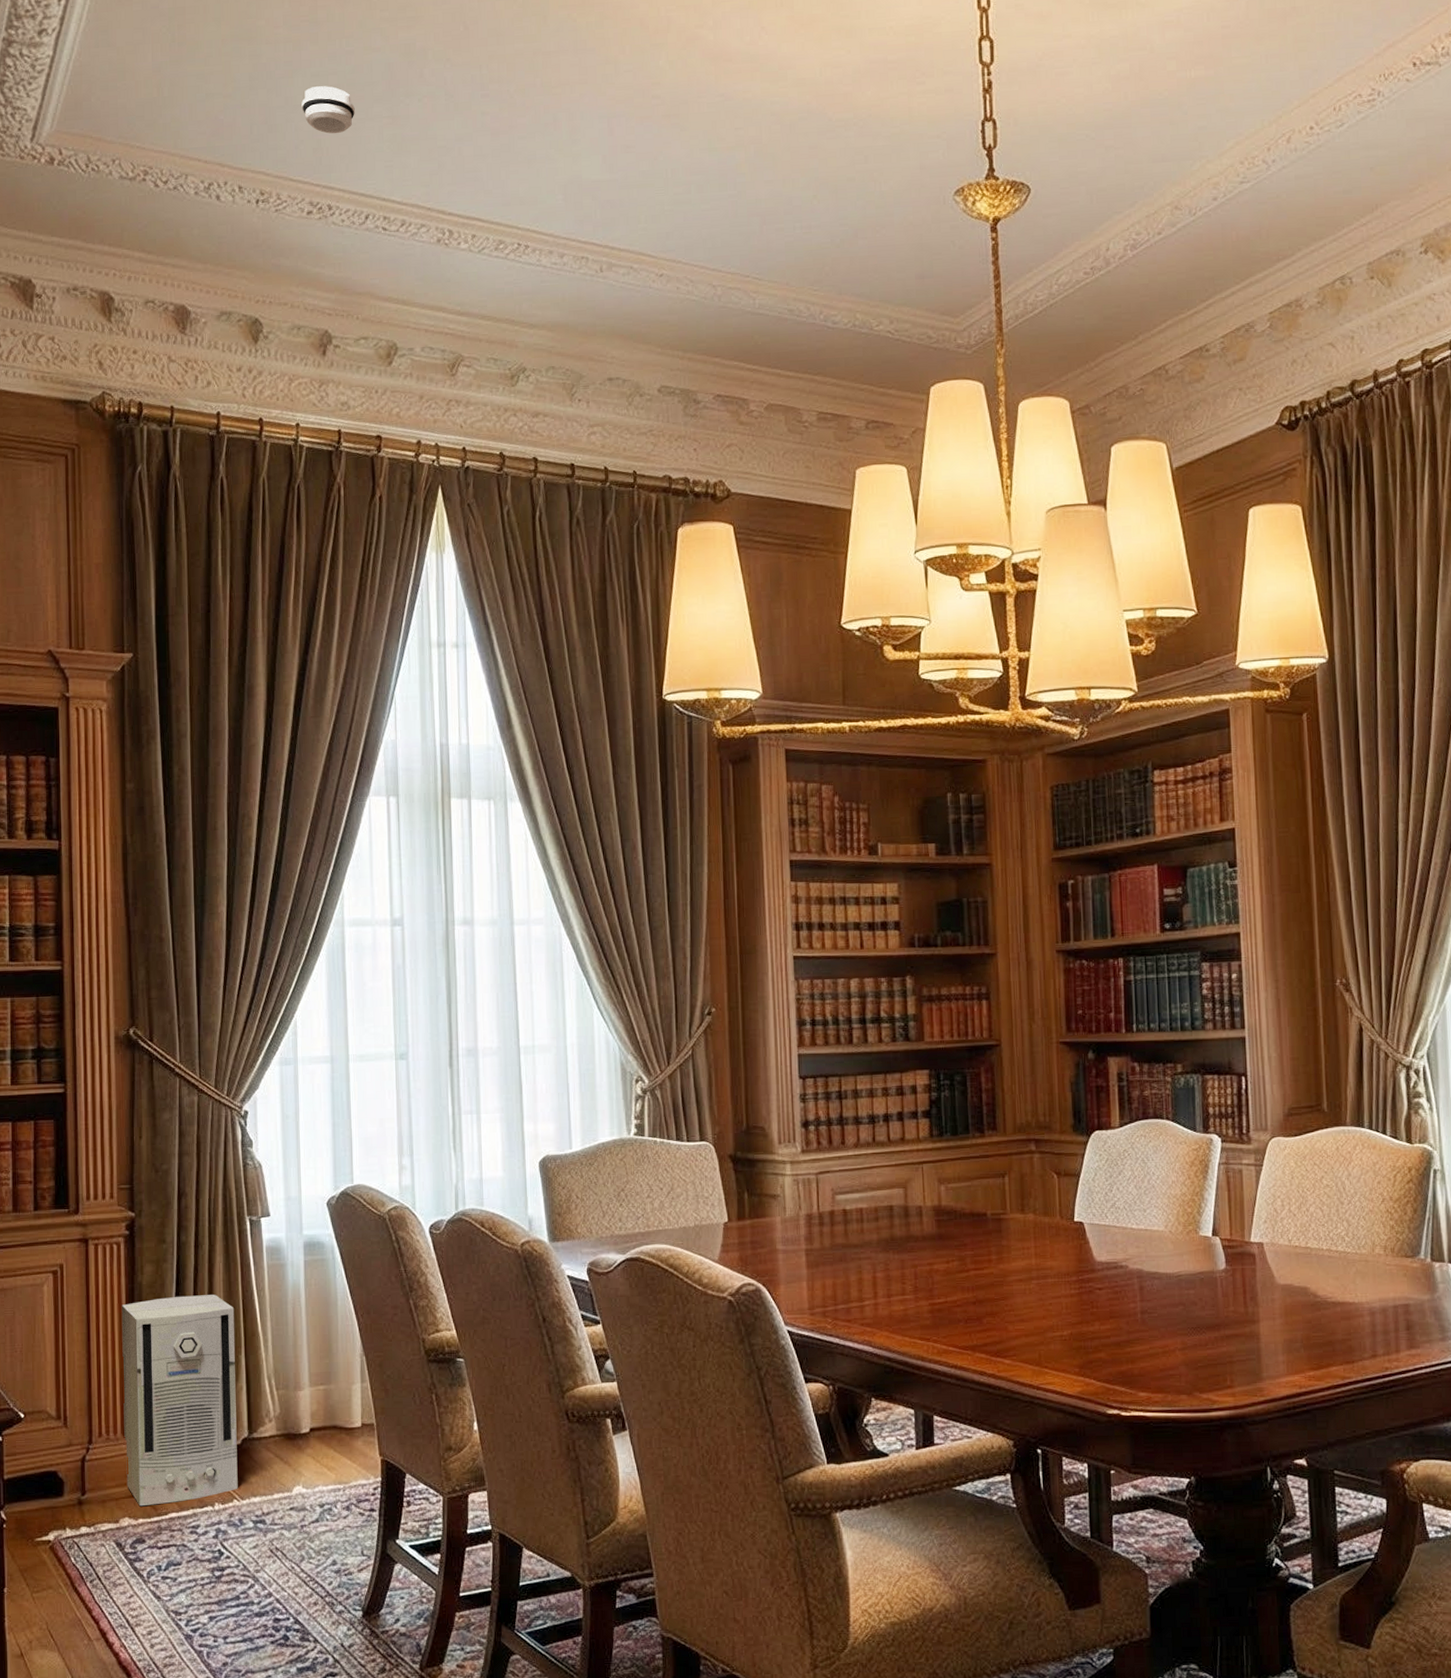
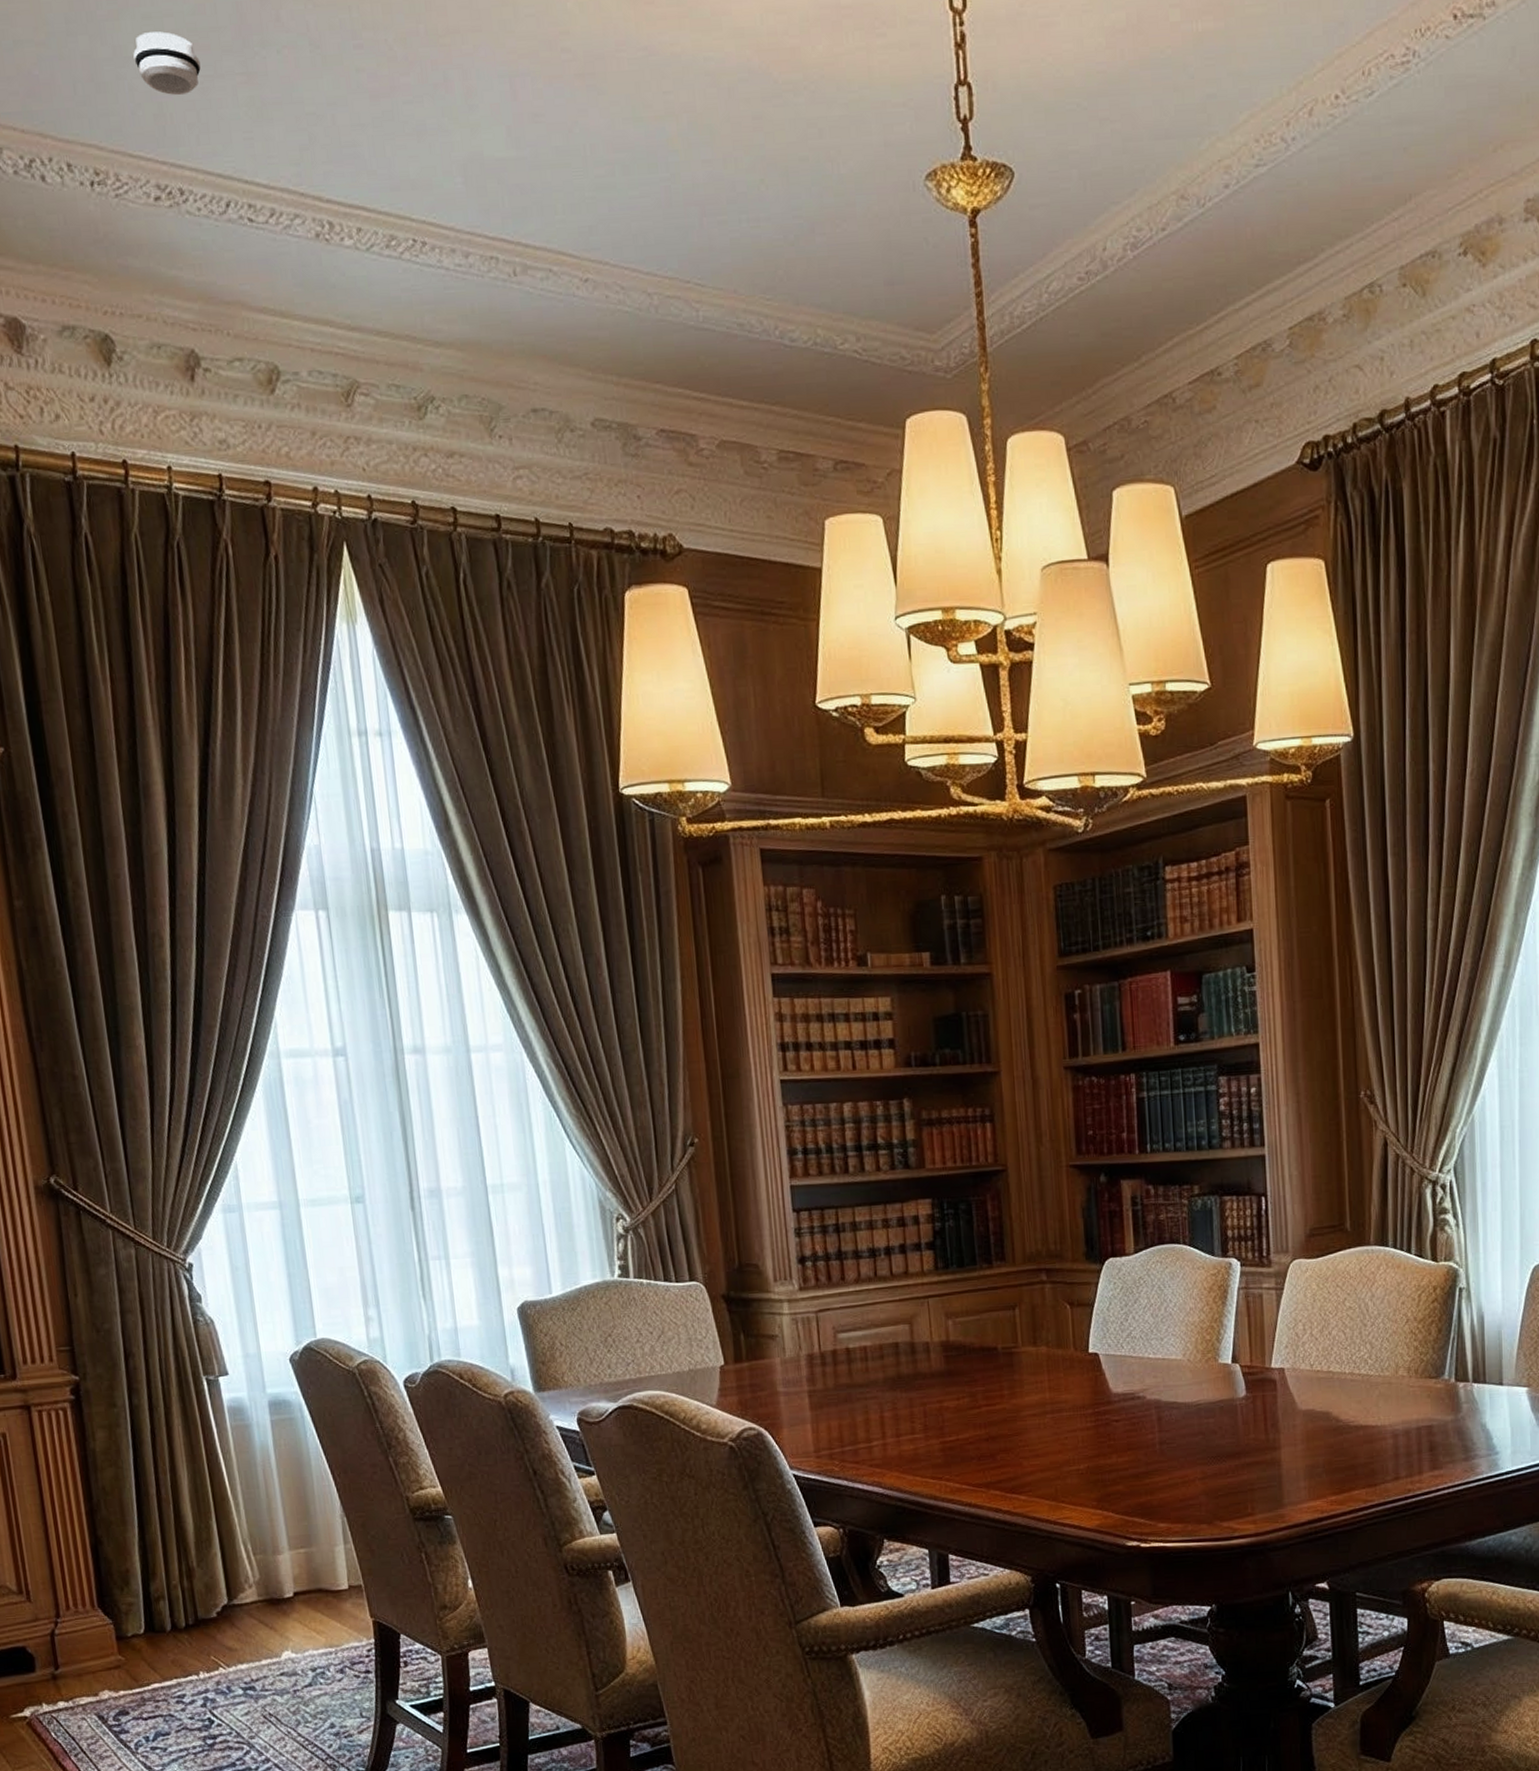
air purifier: present [121,1295,238,1507] -> none [75,1459,223,1679]

